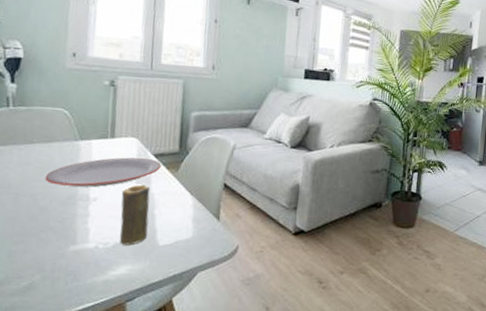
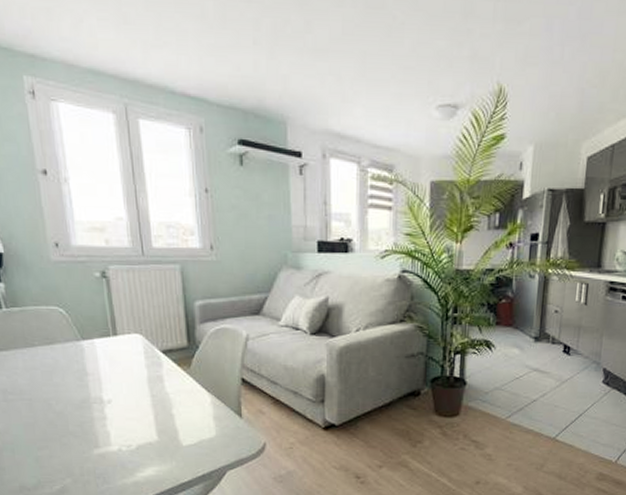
plate: present [45,157,162,188] -> none [54,355,172,389]
candle: present [119,184,151,246] -> none [135,383,169,447]

